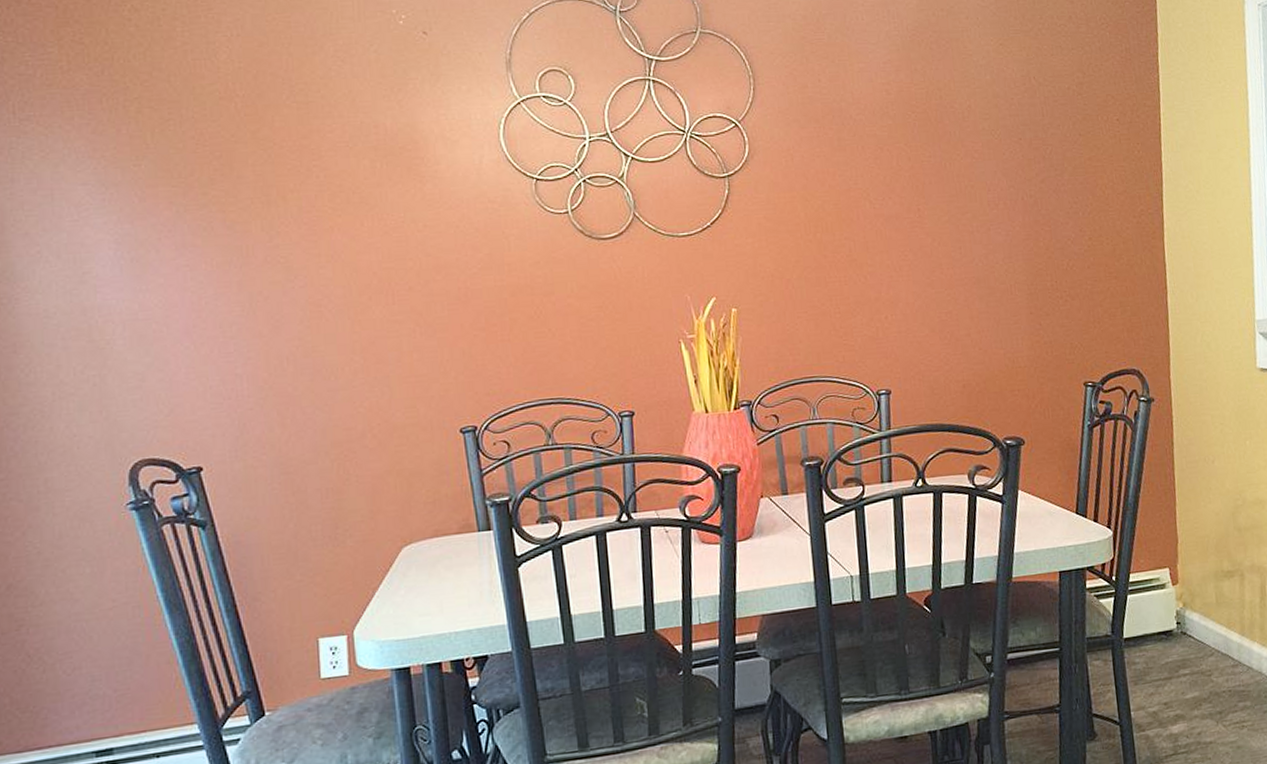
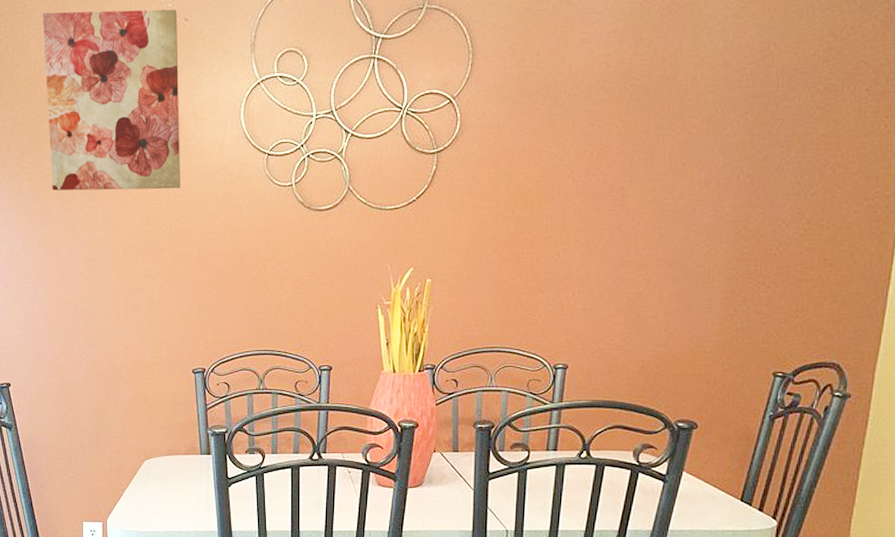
wall art: none [234,18,430,224] -> present [42,9,180,191]

